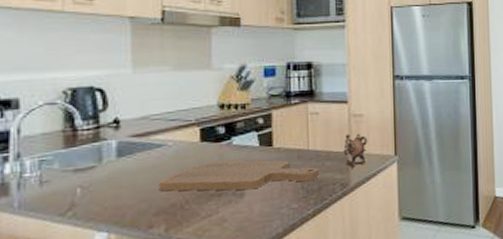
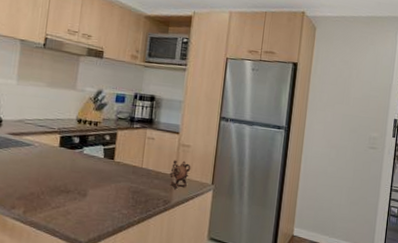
cutting board: present [159,160,319,192] -> none [23,164,148,194]

